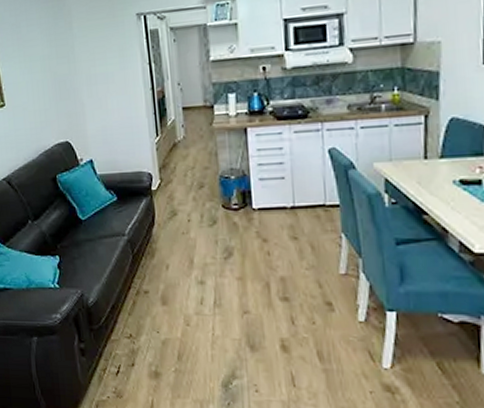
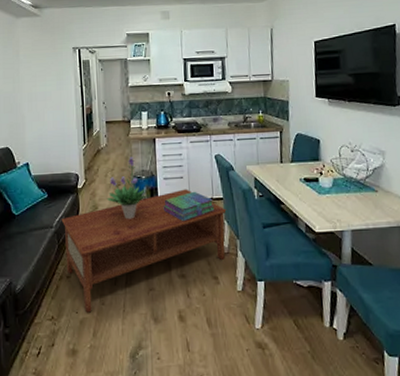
coffee table: none [134,192,345,334] -> present [61,189,227,313]
potted plant: none [186,151,242,229] -> present [106,156,151,220]
stack of books: none [258,195,328,234] -> present [163,191,215,222]

